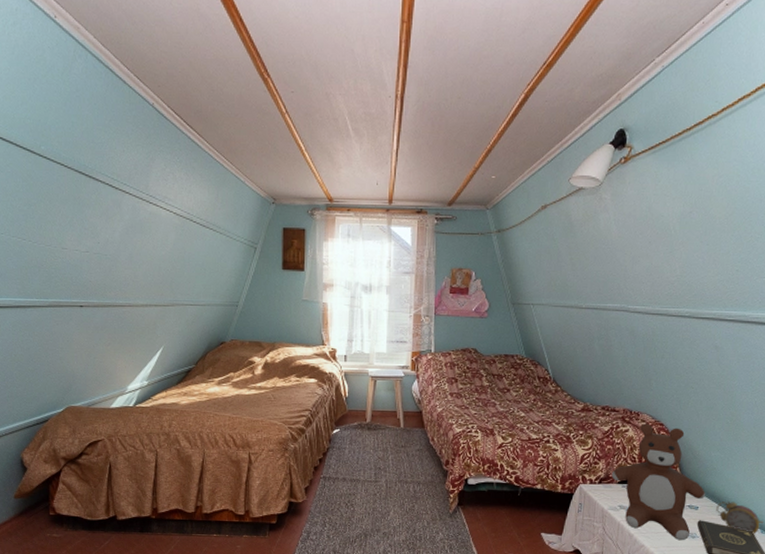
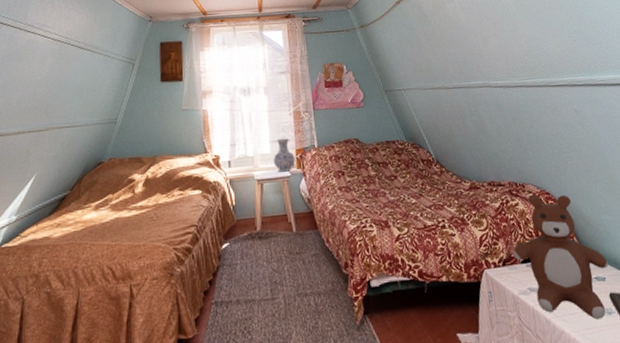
vase: none [388,340,411,372] -> present [273,138,296,172]

